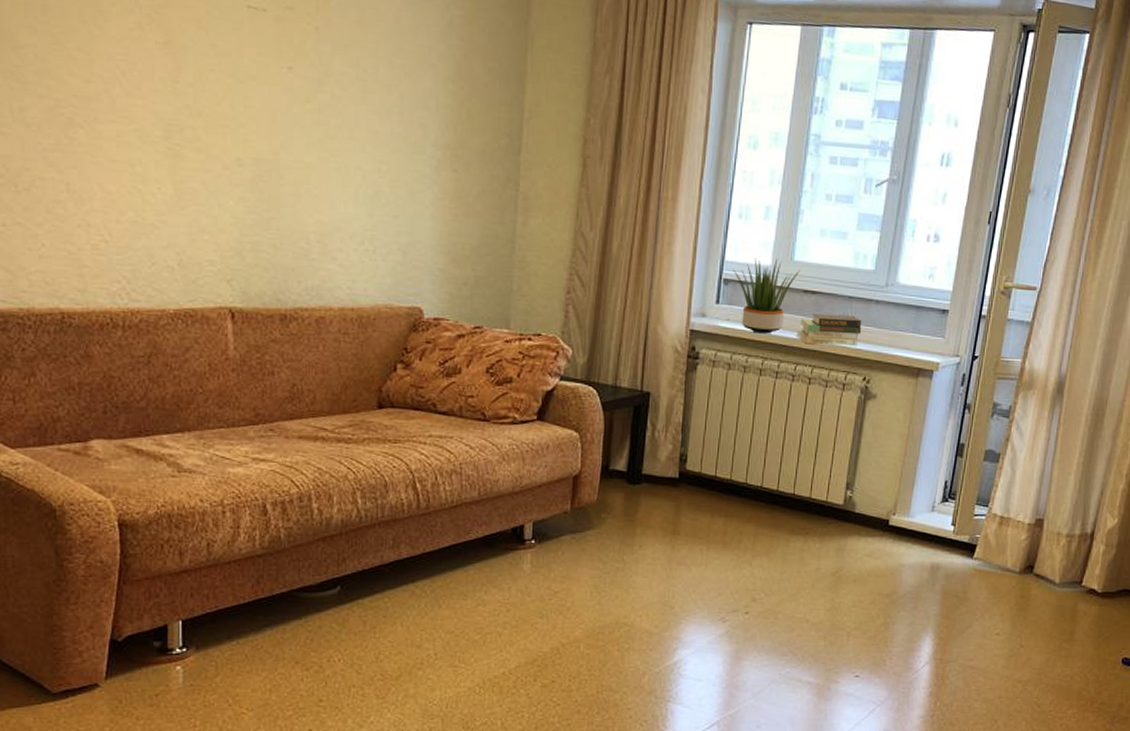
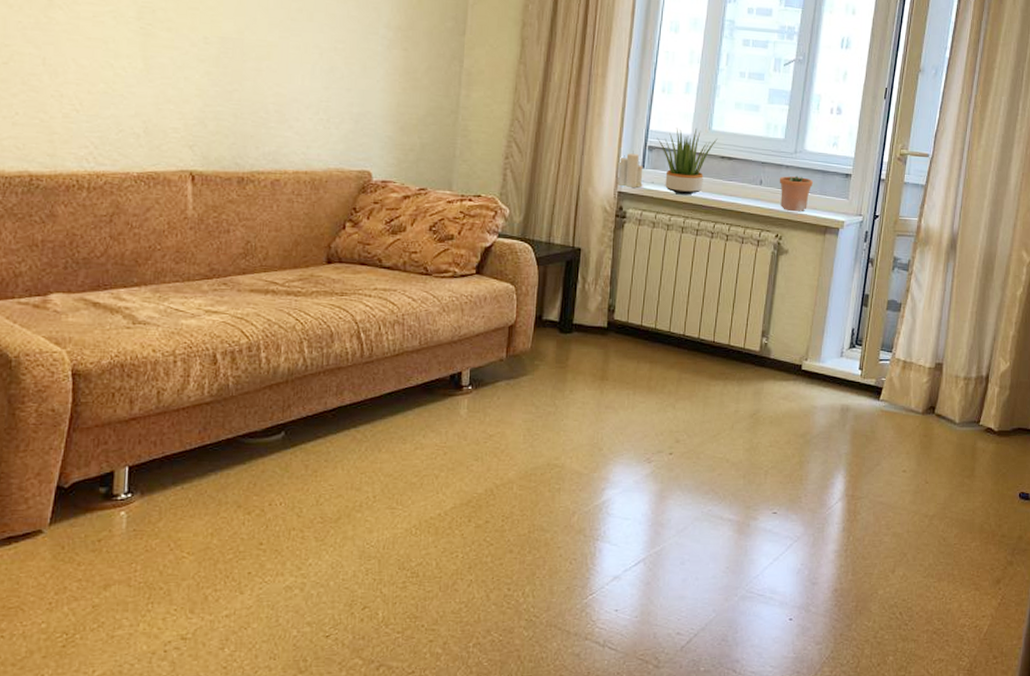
candle: none [688,284,718,325] -> present [616,151,643,188]
books: present [796,313,862,346] -> none [715,177,774,206]
planter: none [867,311,906,353] -> present [779,175,813,212]

